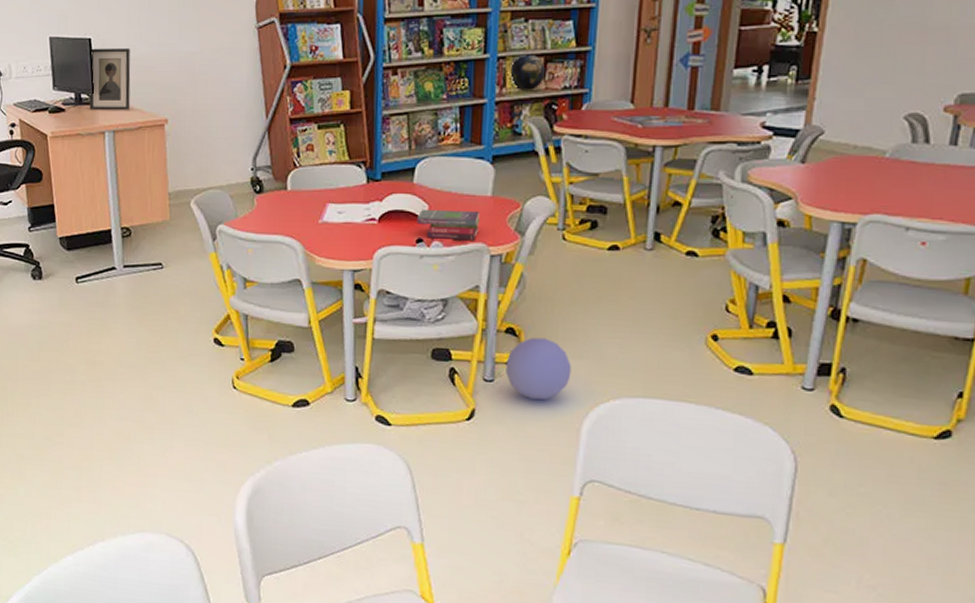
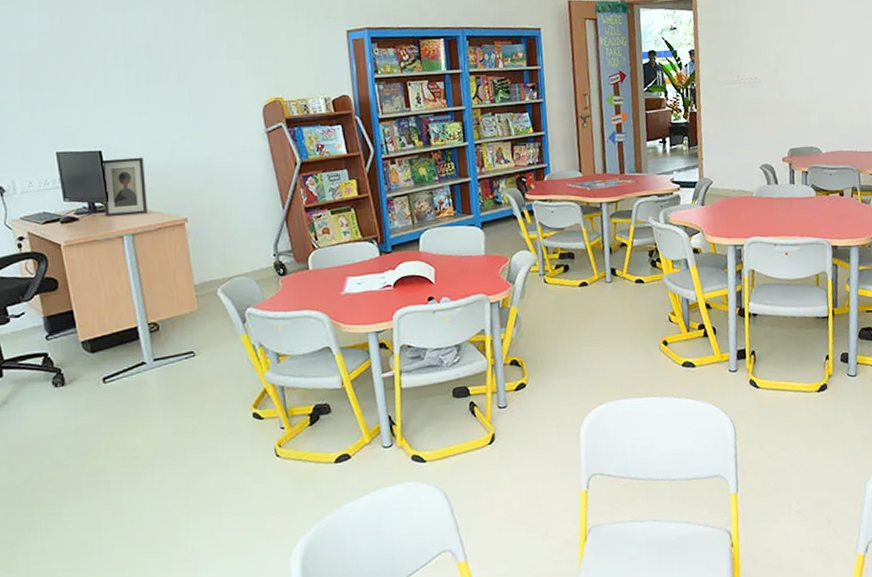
books: present [416,209,481,241] -> none [426,268,479,297]
ball: present [506,337,572,401] -> none [514,364,566,417]
globe: present [508,54,546,92] -> none [484,140,514,170]

